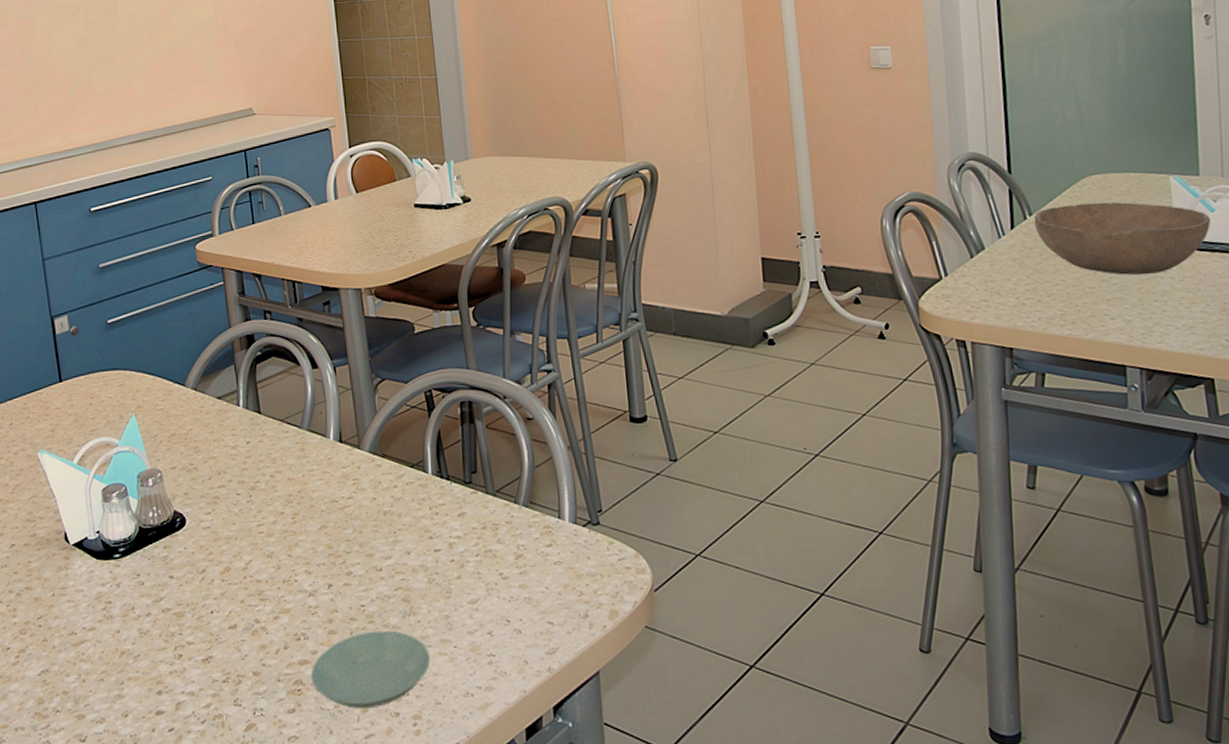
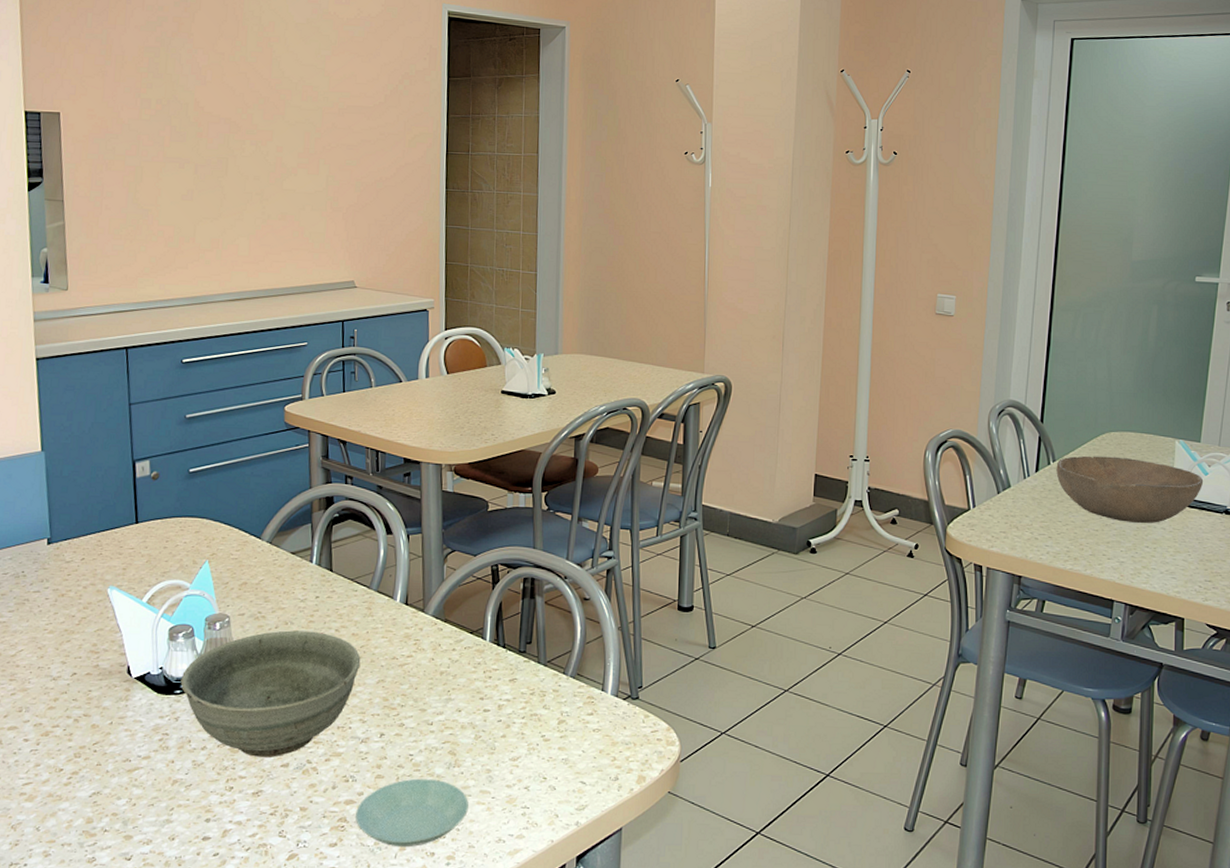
bowl: none [118,479,300,620] -> present [180,630,361,757]

